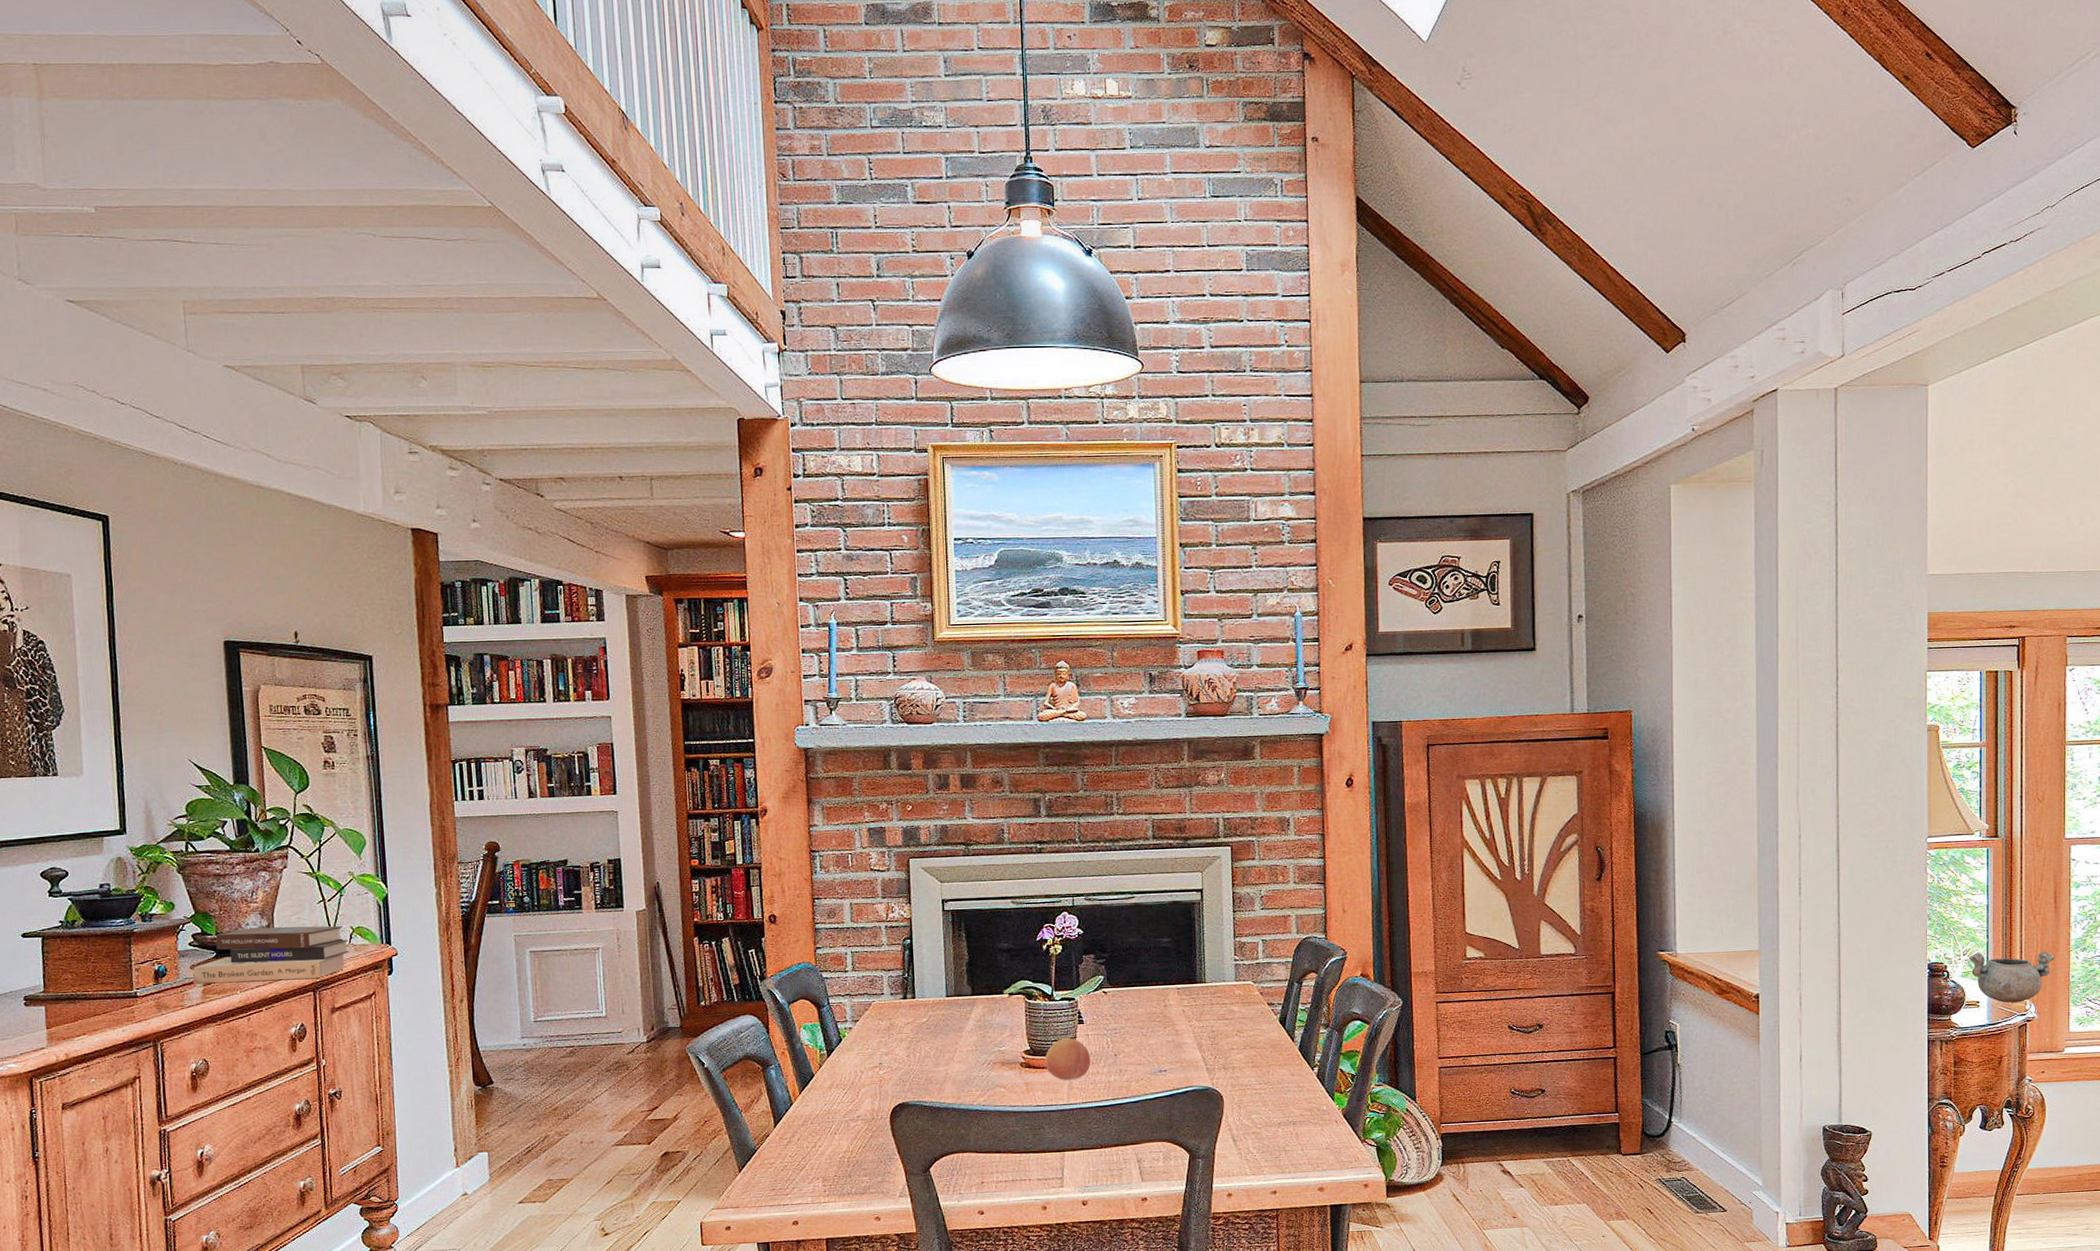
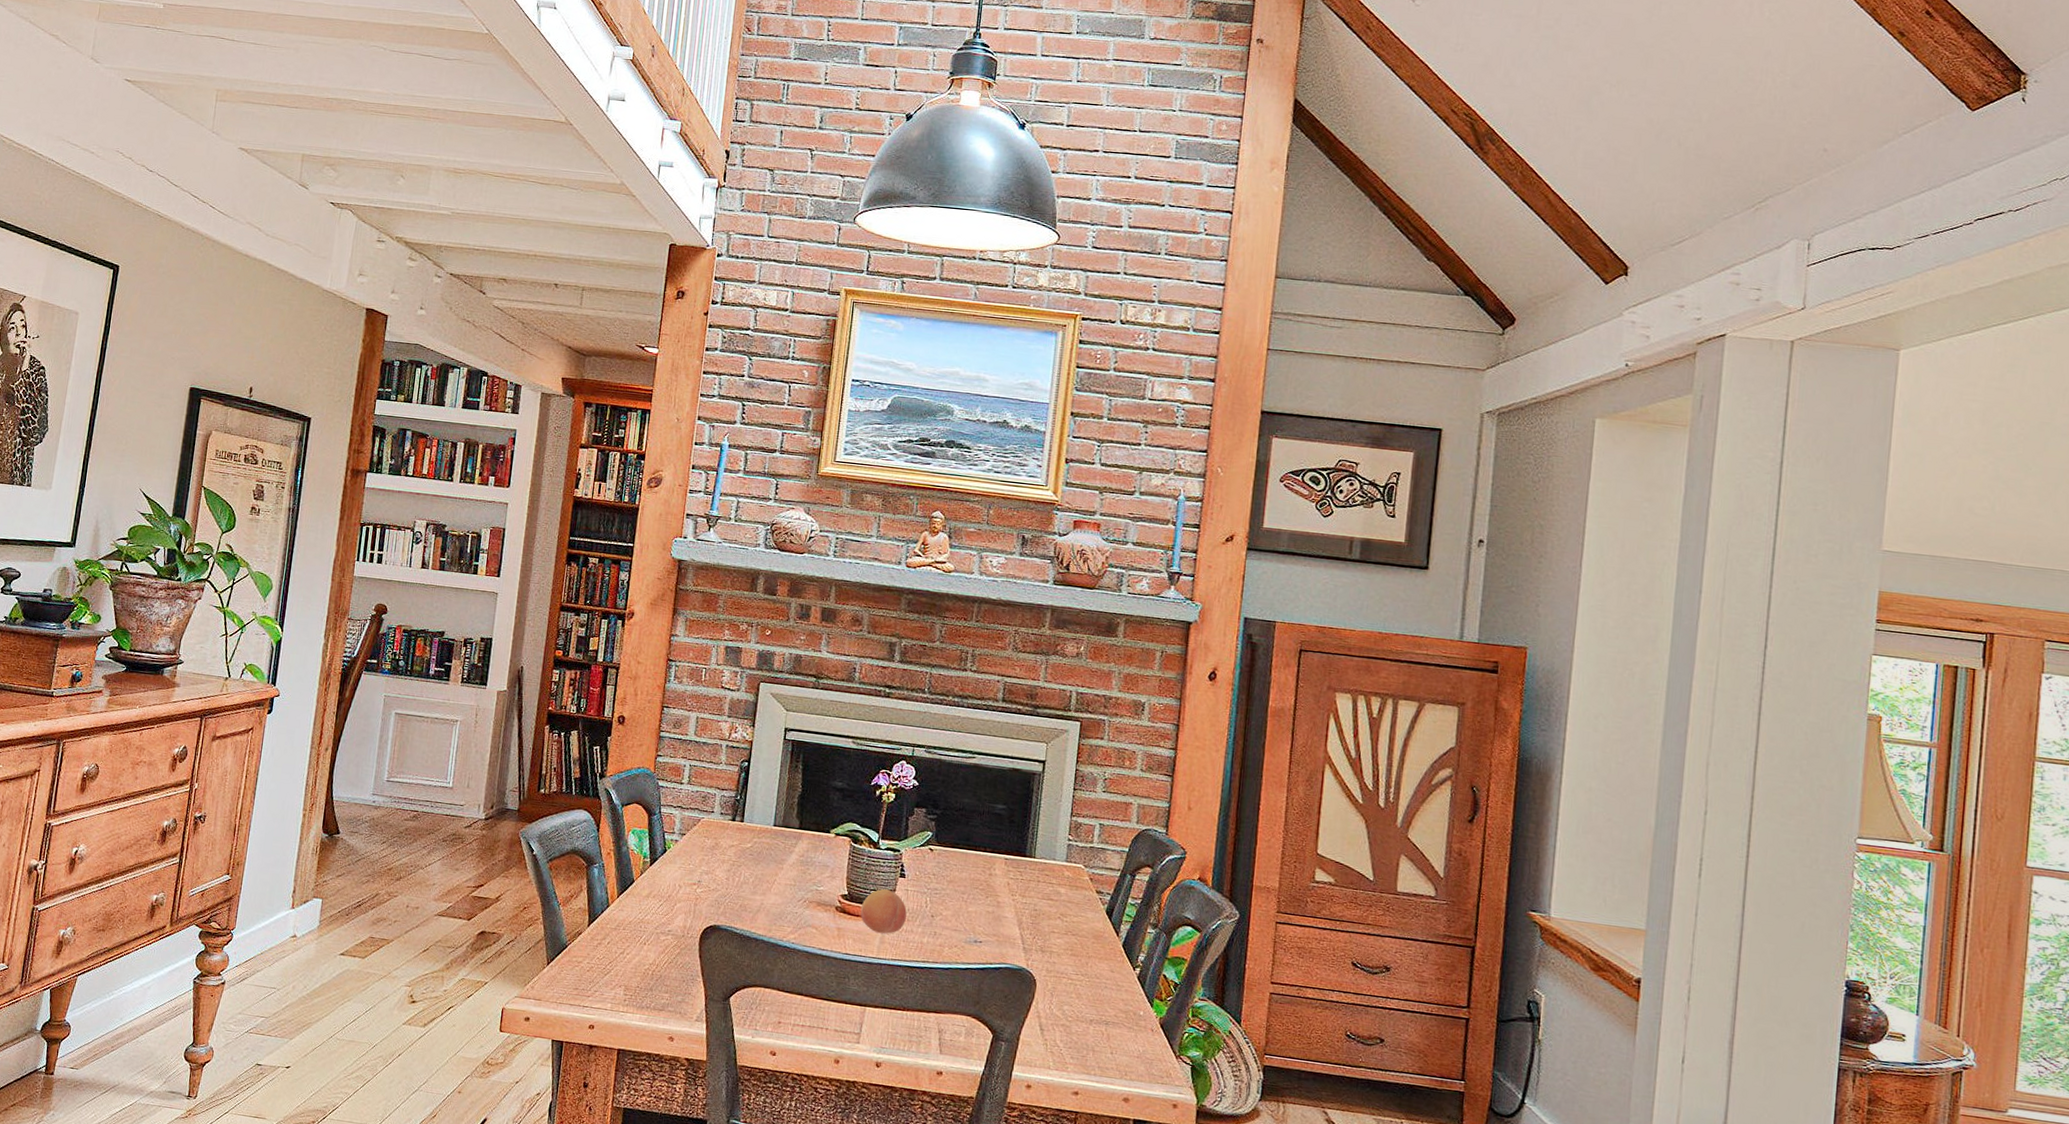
books: present [193,925,349,985] -> none [102,649,240,707]
decorative bowl: present [1968,951,2055,1003] -> none [1896,978,2004,1045]

